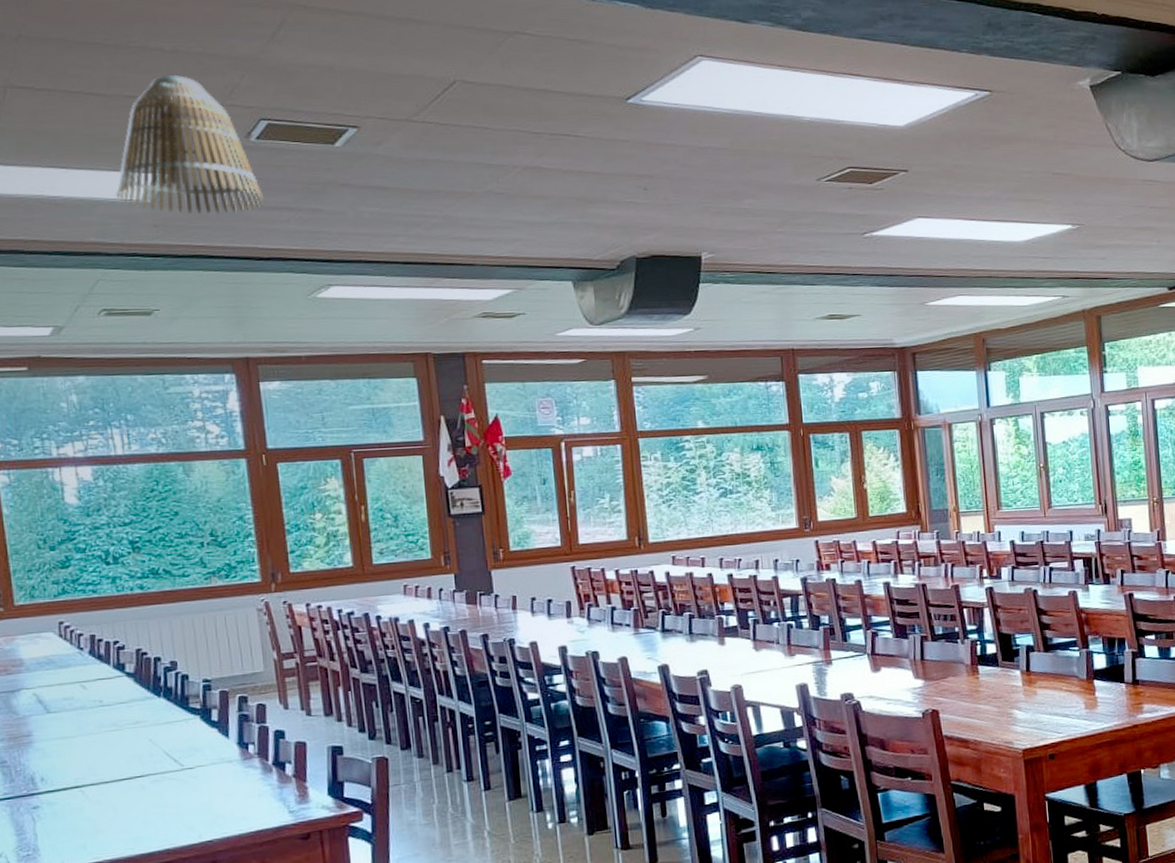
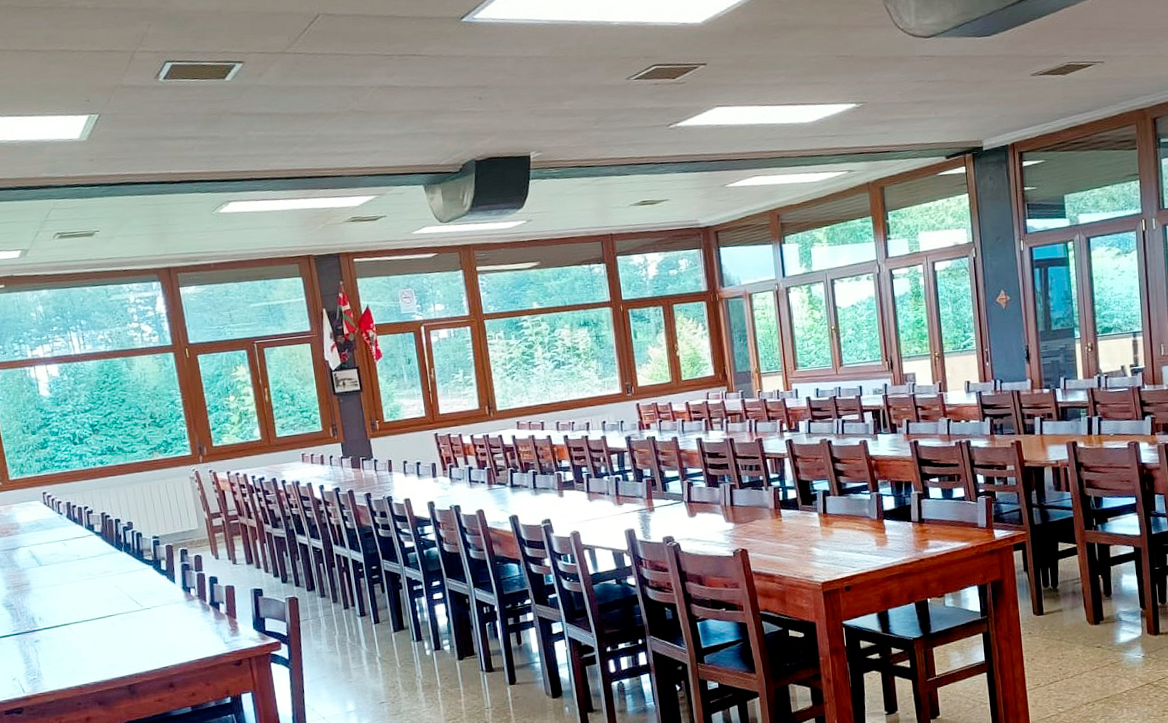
lamp shade: present [116,76,266,215] -> none [59,29,175,148]

